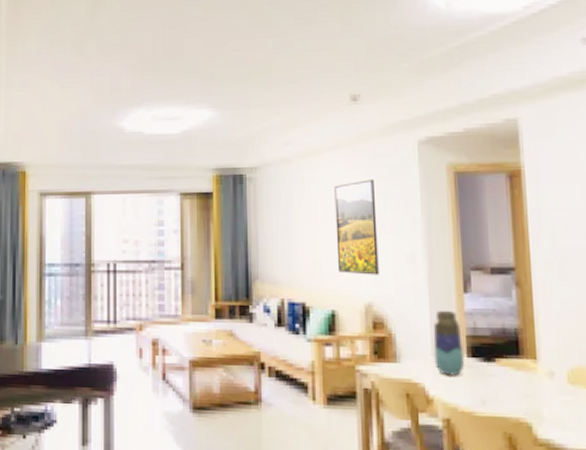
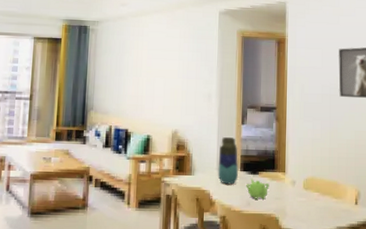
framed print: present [334,180,379,275] -> none [154,37,186,110]
teapot: none [478,367,514,397] -> present [246,178,270,200]

